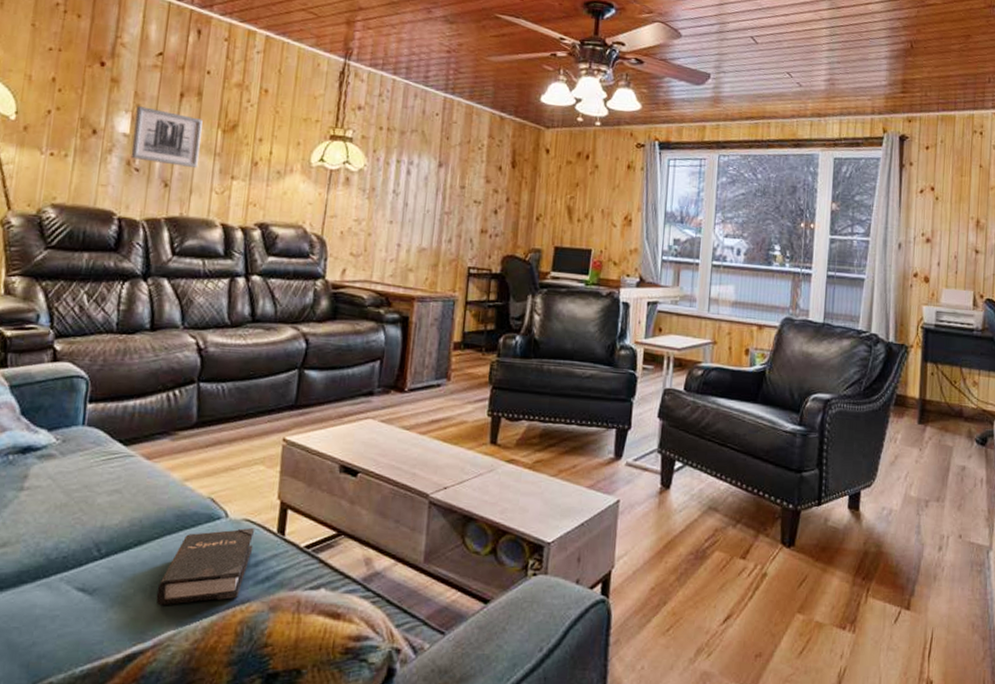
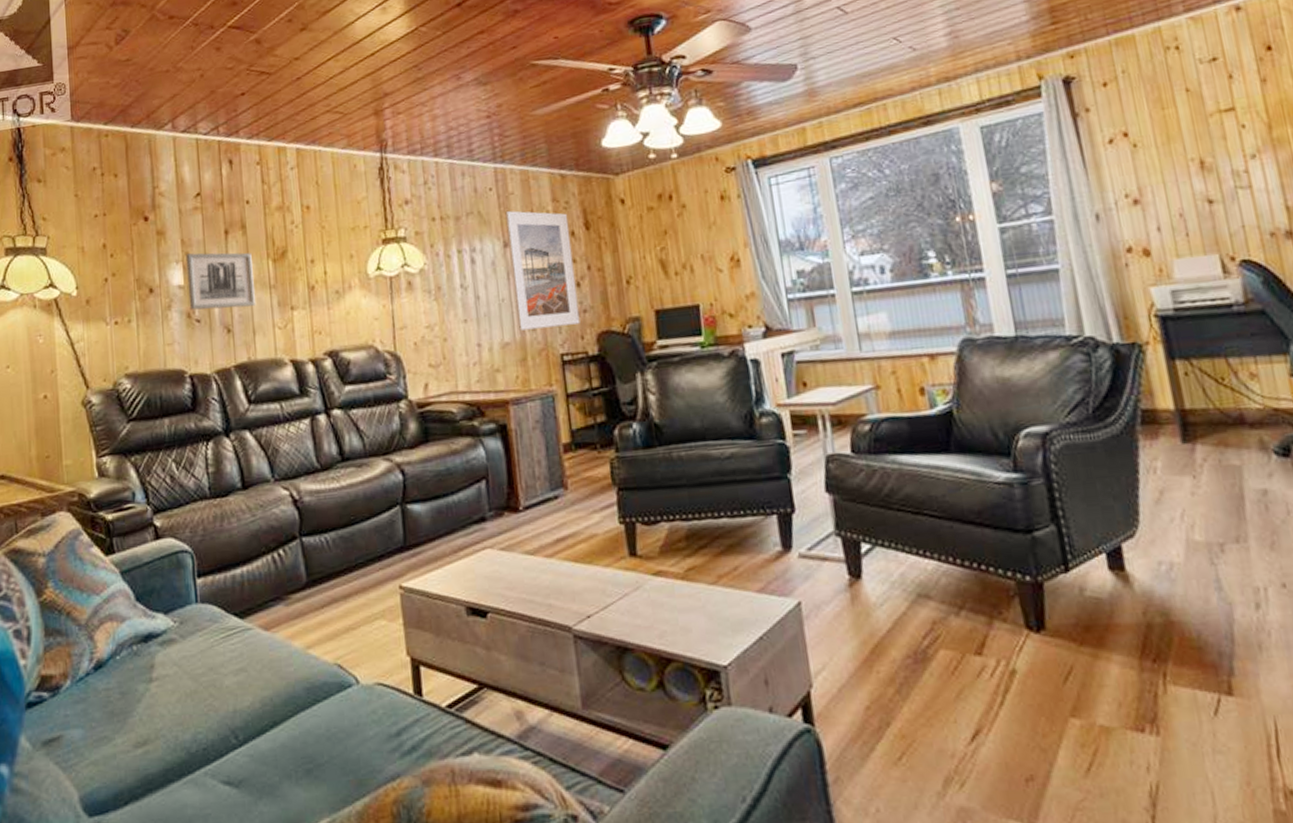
hardback book: present [156,527,254,606] -> none [302,691,392,792]
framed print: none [436,136,499,245] -> present [505,210,580,331]

